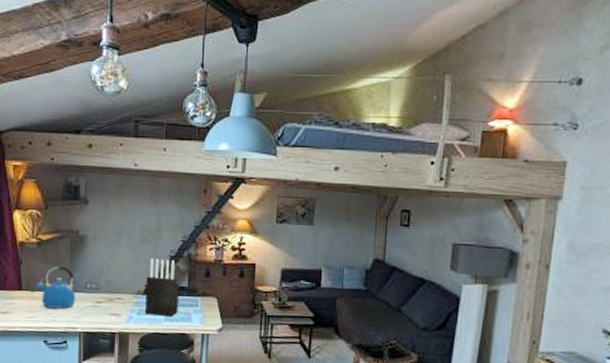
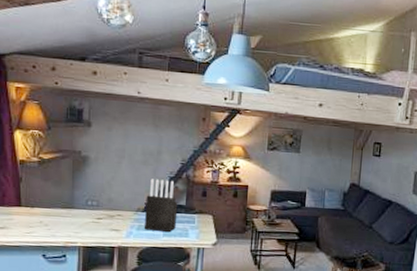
kettle: present [36,266,76,309] -> none [36,184,77,225]

